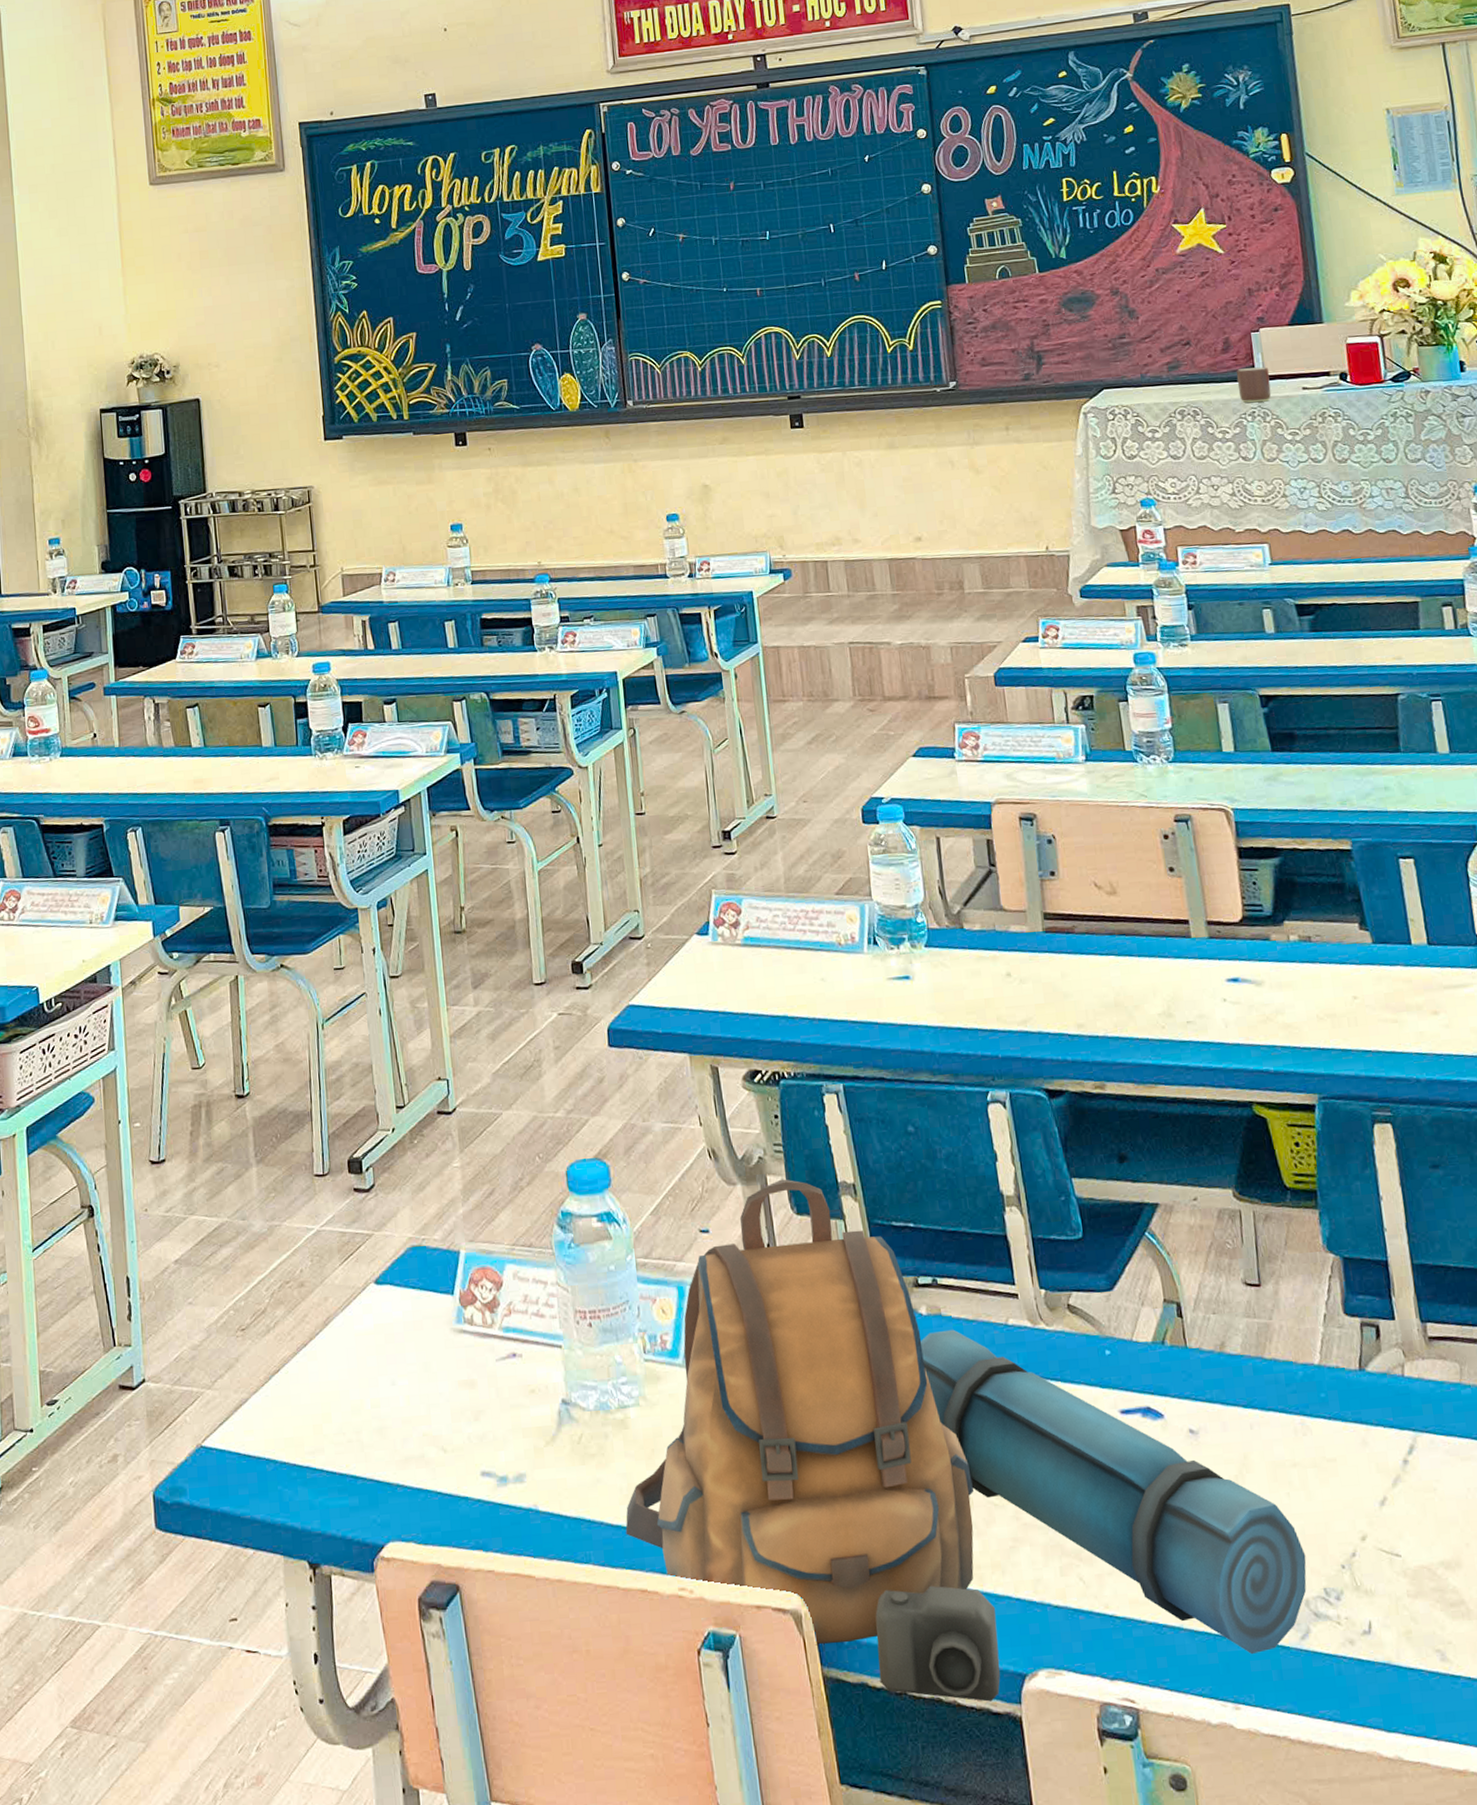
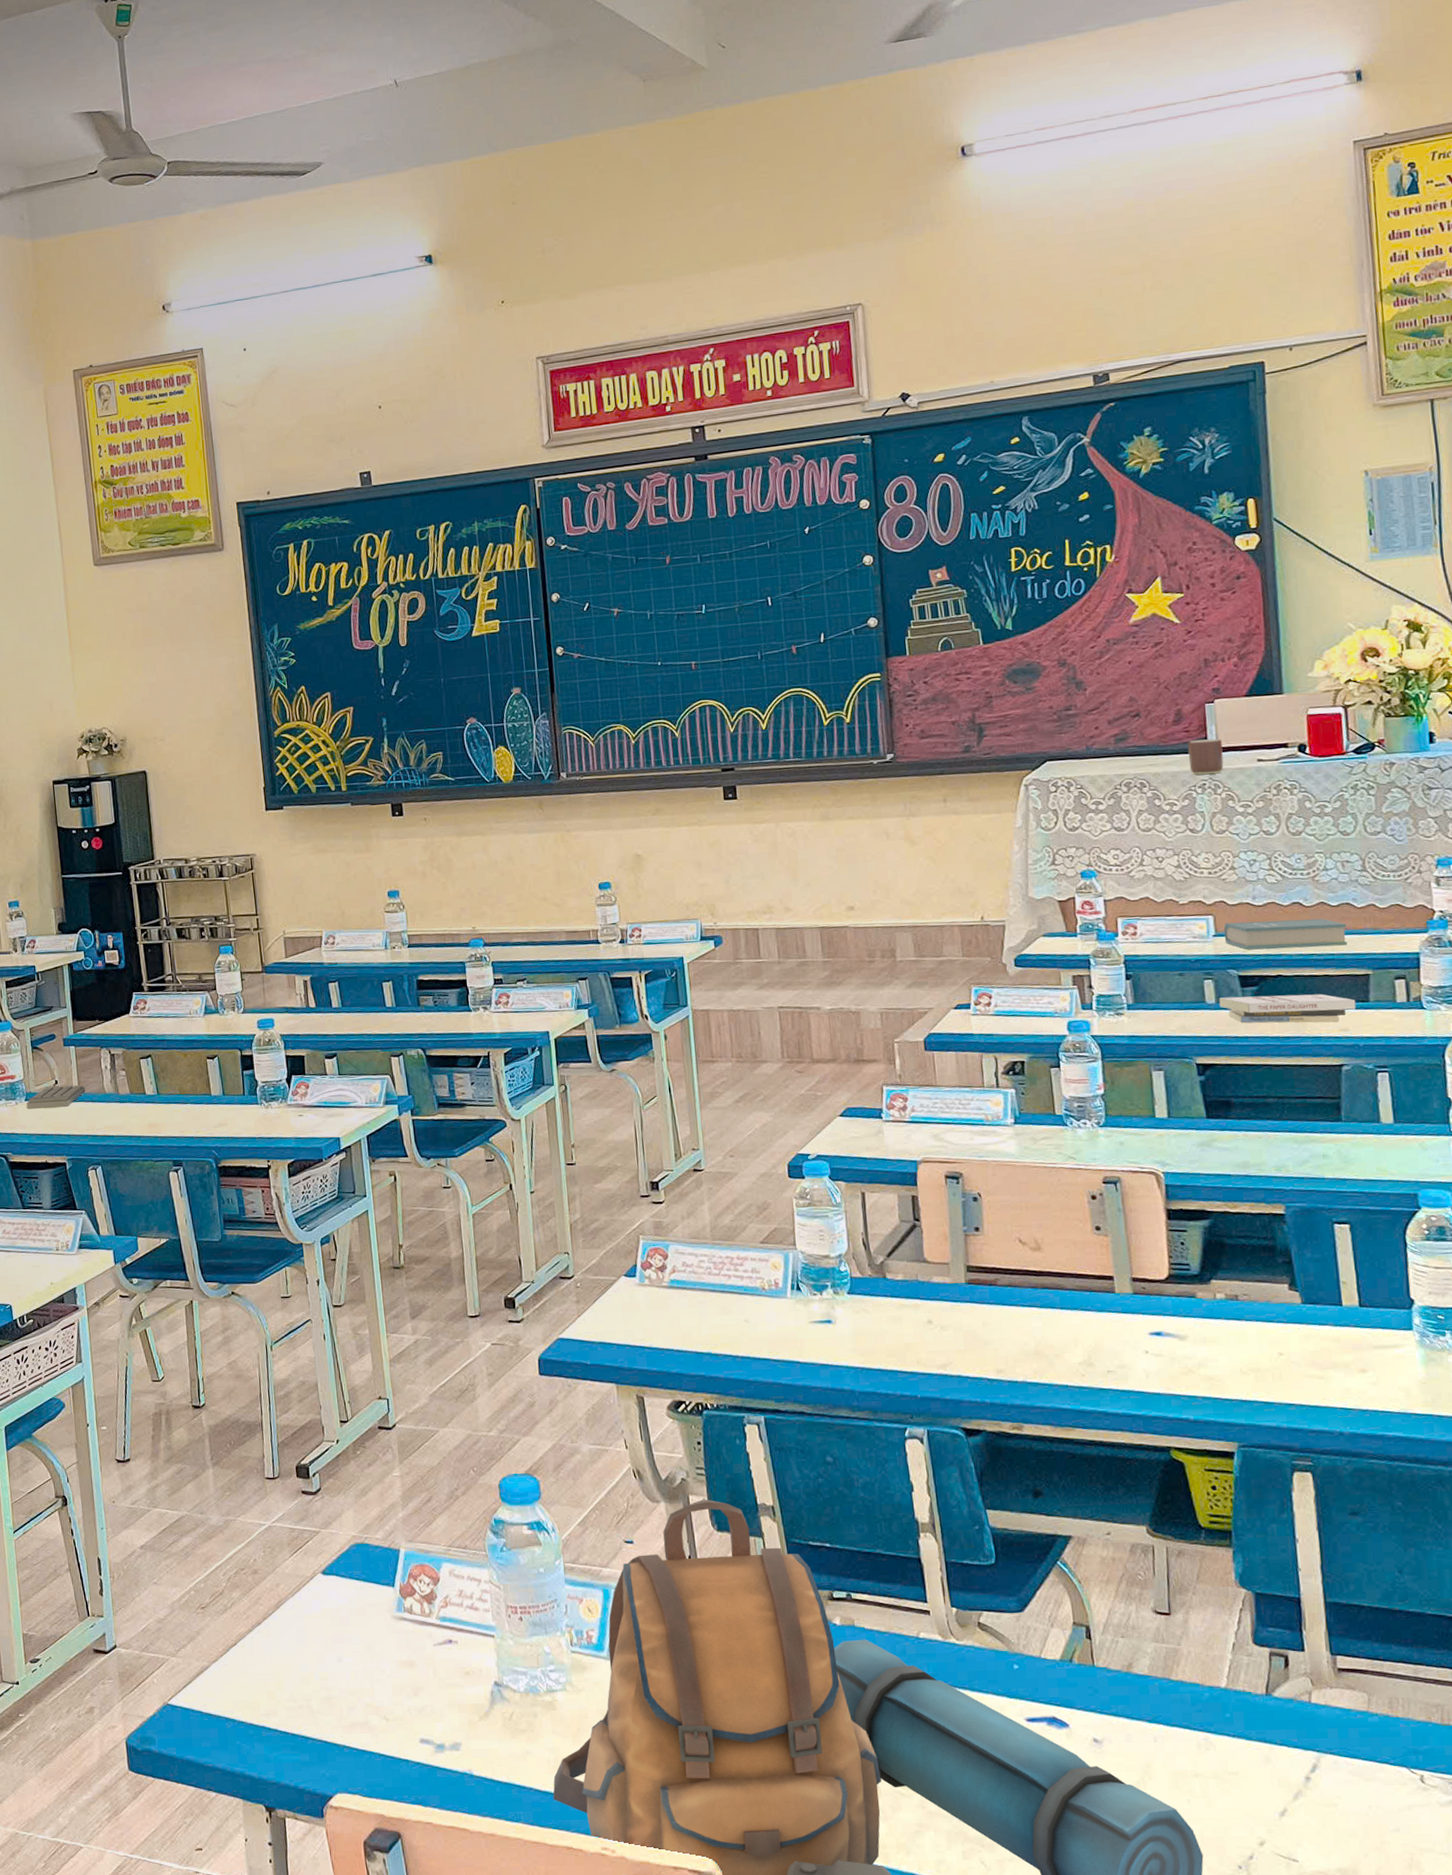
calculator: none [61,738,127,766] -> present [26,1085,86,1109]
books: none [1277,622,1408,653] -> present [1219,993,1357,1024]
book: none [1279,546,1396,578] -> present [1223,918,1348,950]

